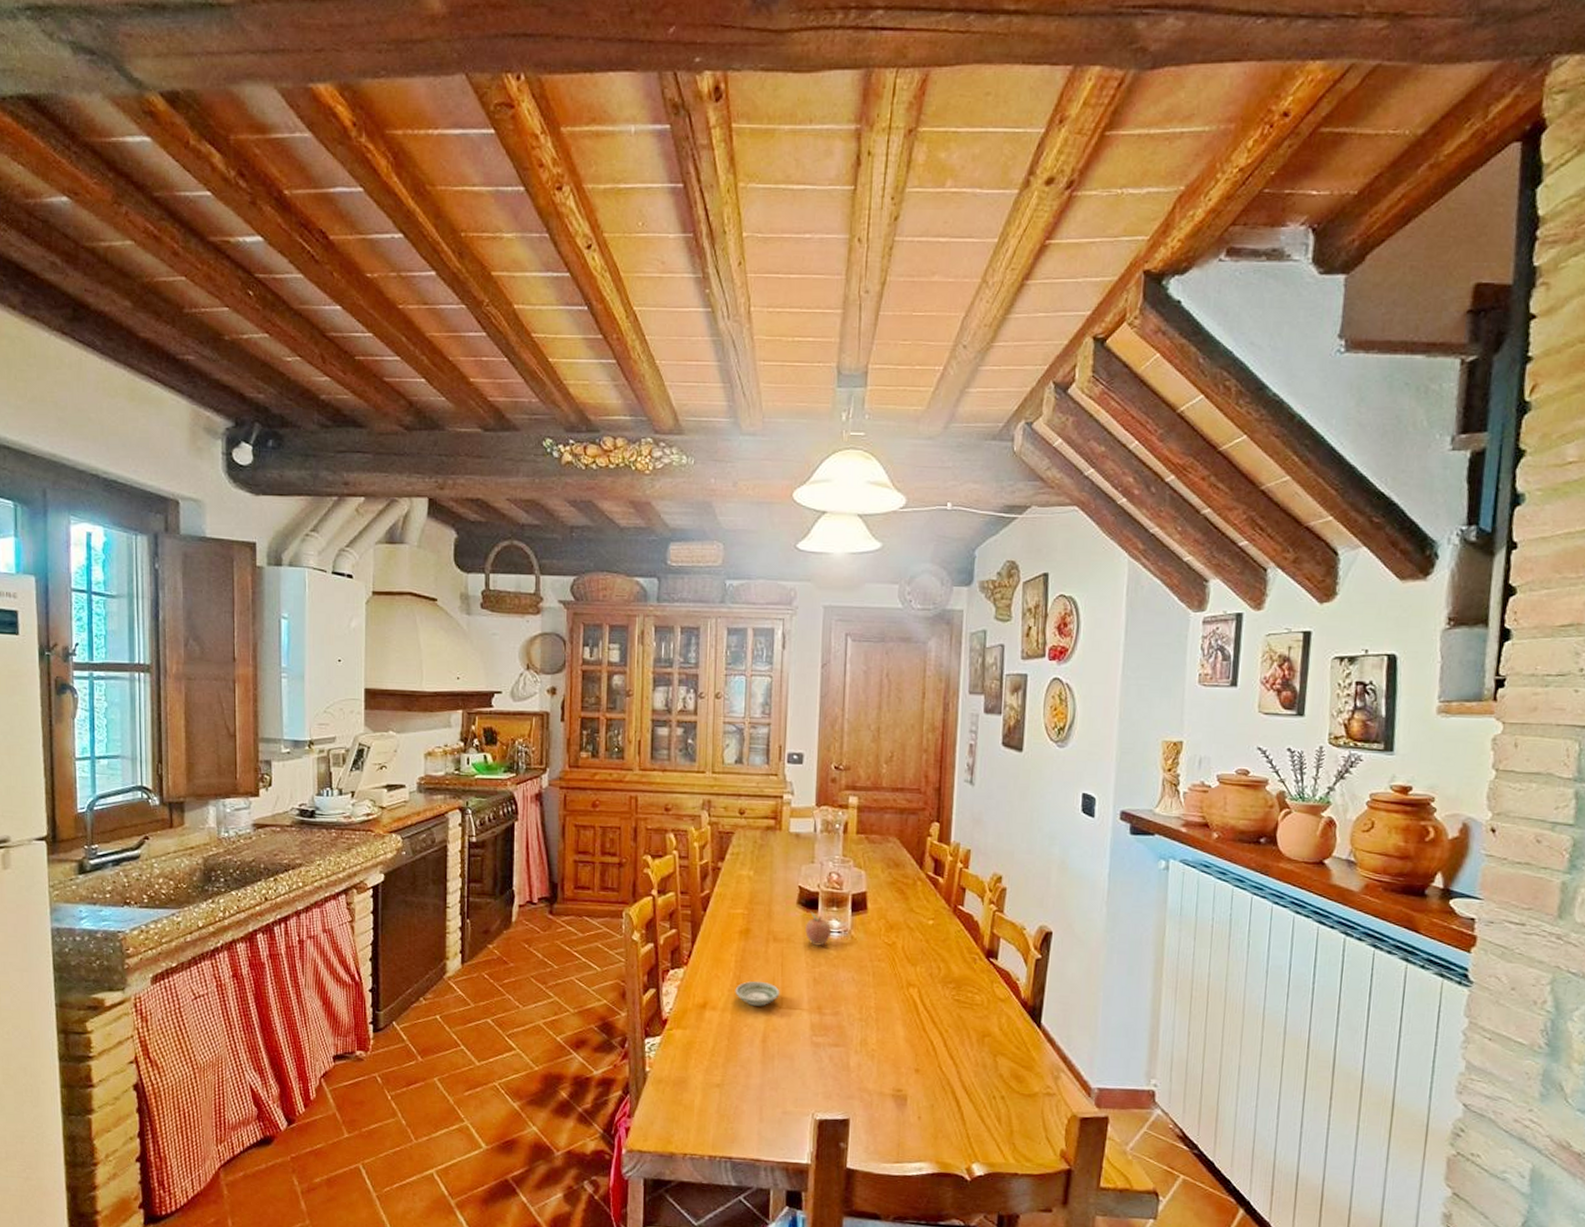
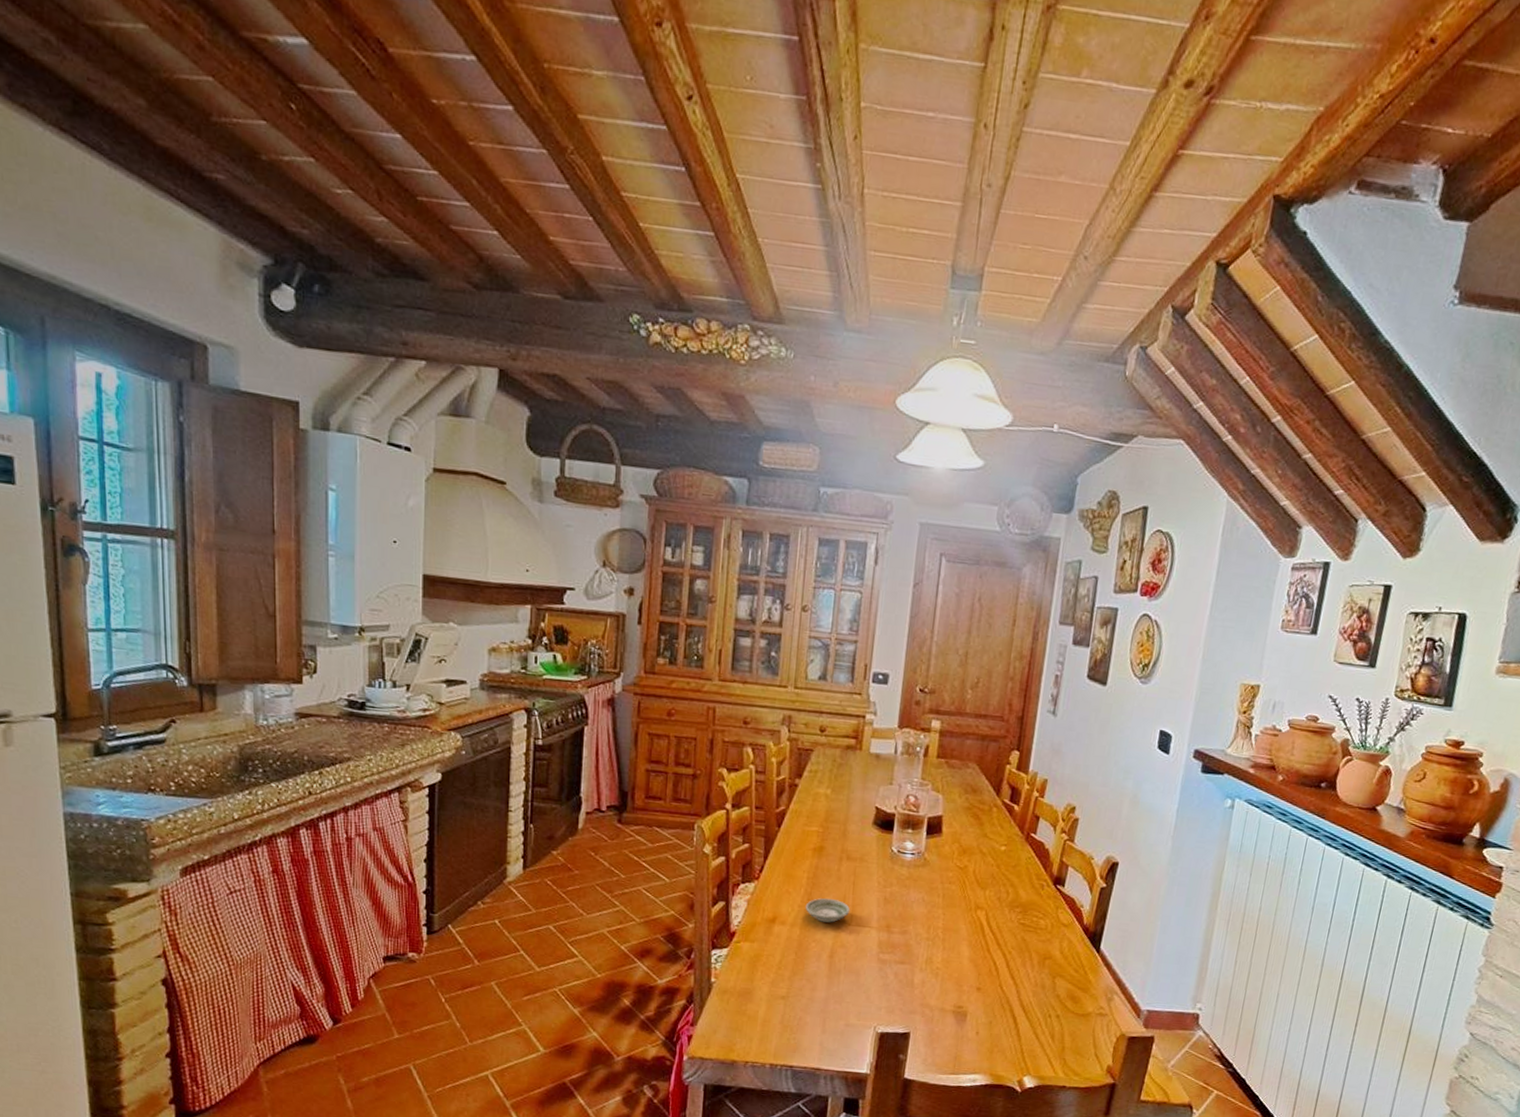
fruit: present [805,912,831,946] -> none [879,833,905,867]

